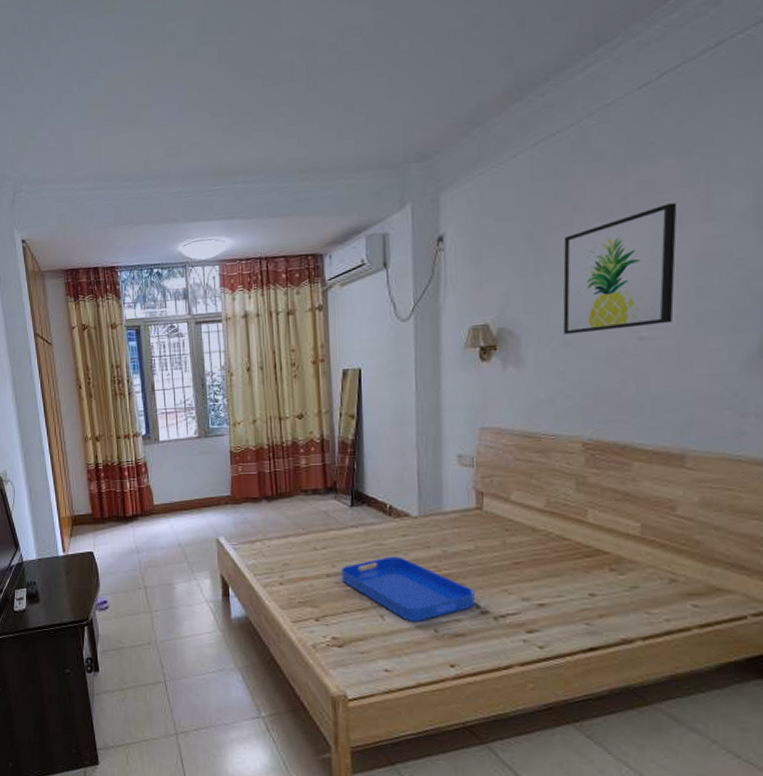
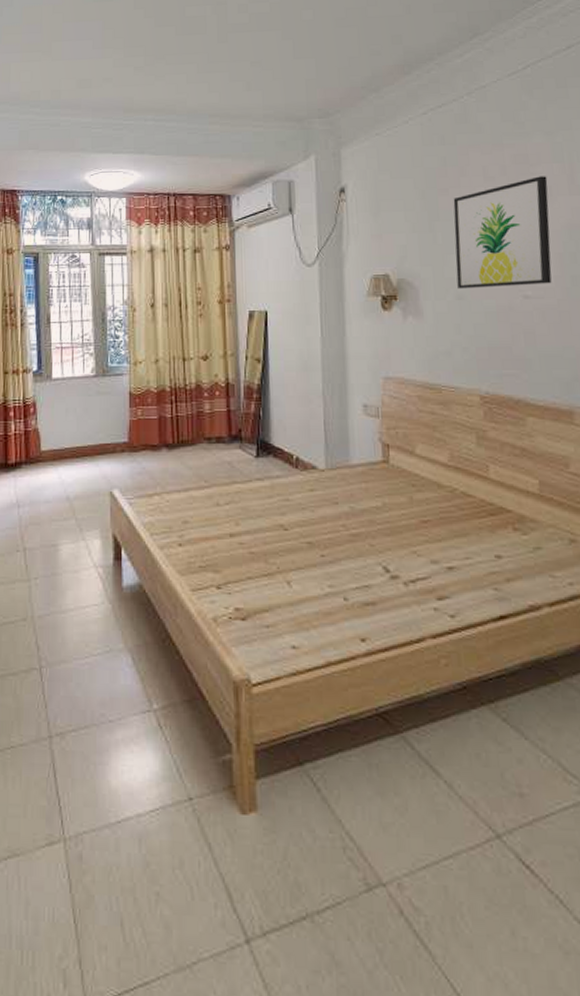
serving tray: present [342,556,475,623] -> none [246,513,385,590]

